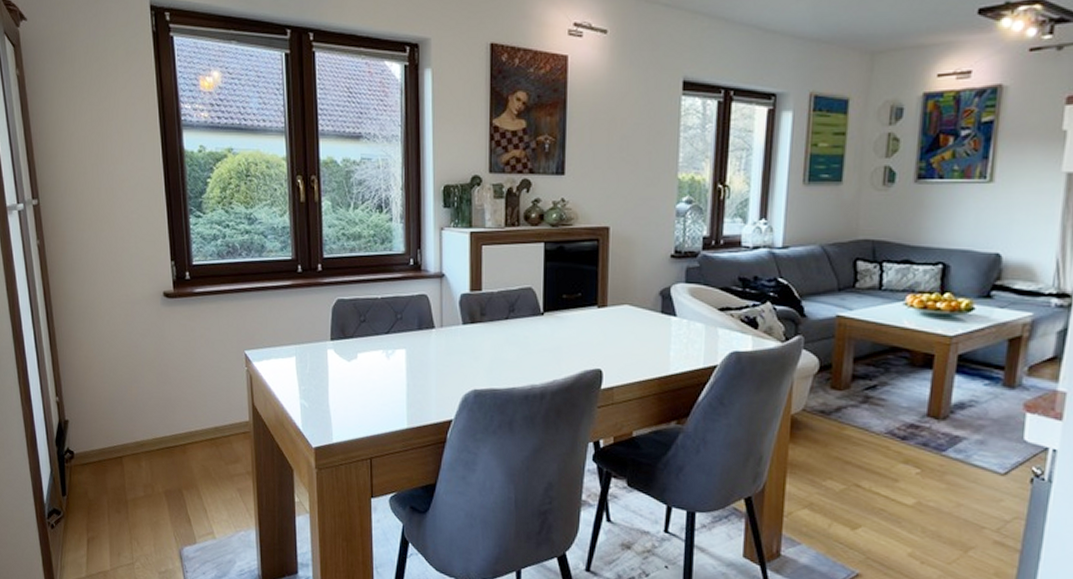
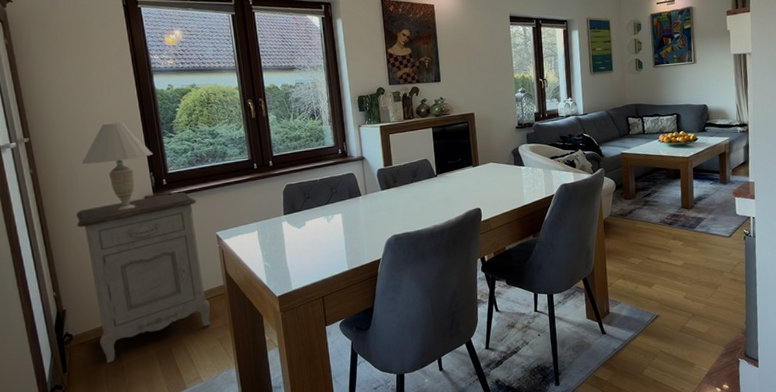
nightstand: none [85,290,231,495] -> present [76,191,210,364]
table lamp: none [94,190,177,306] -> present [82,122,153,211]

